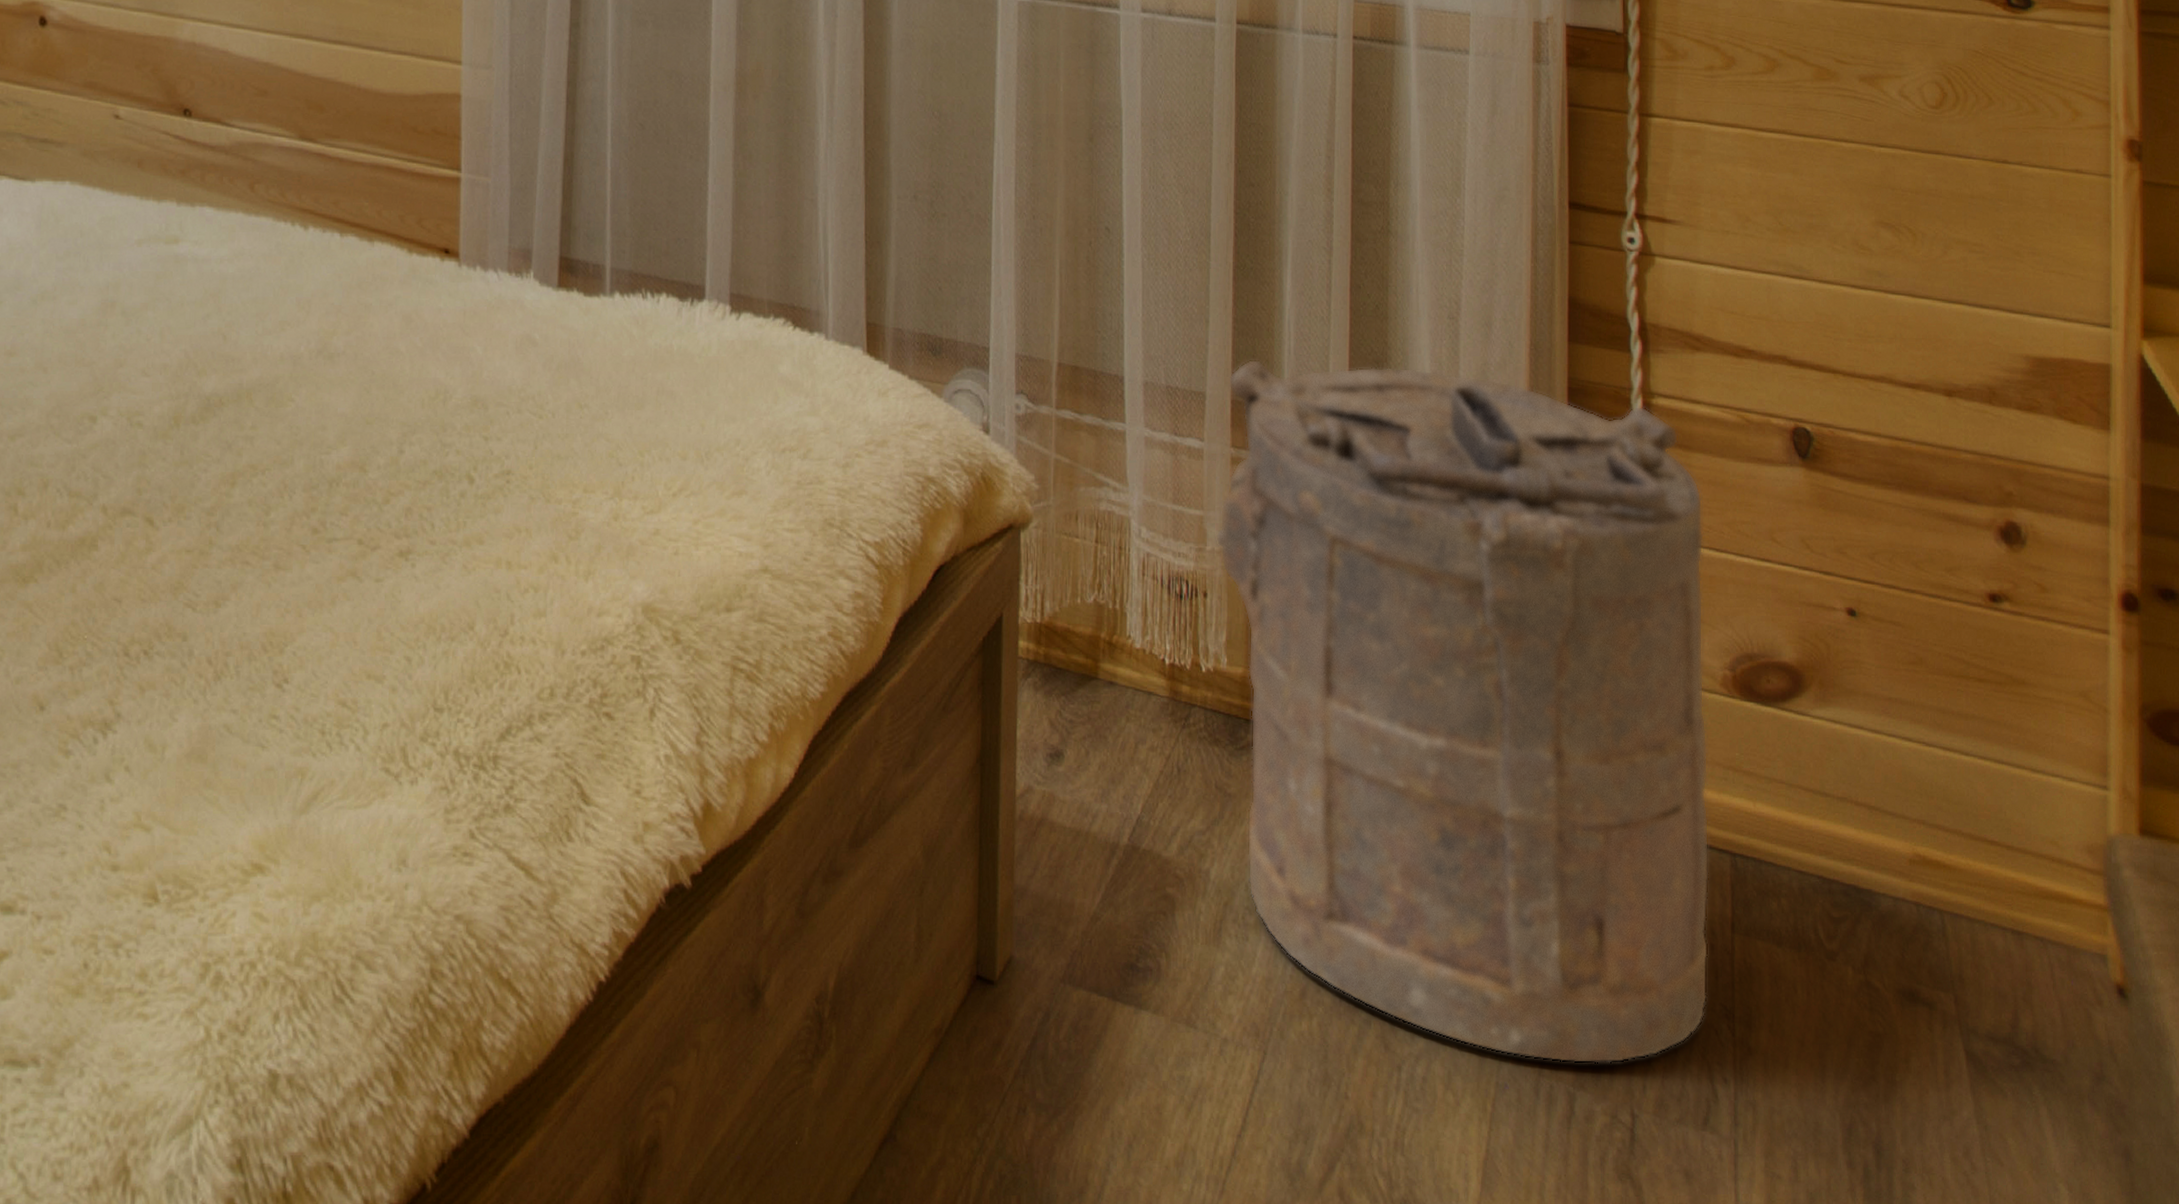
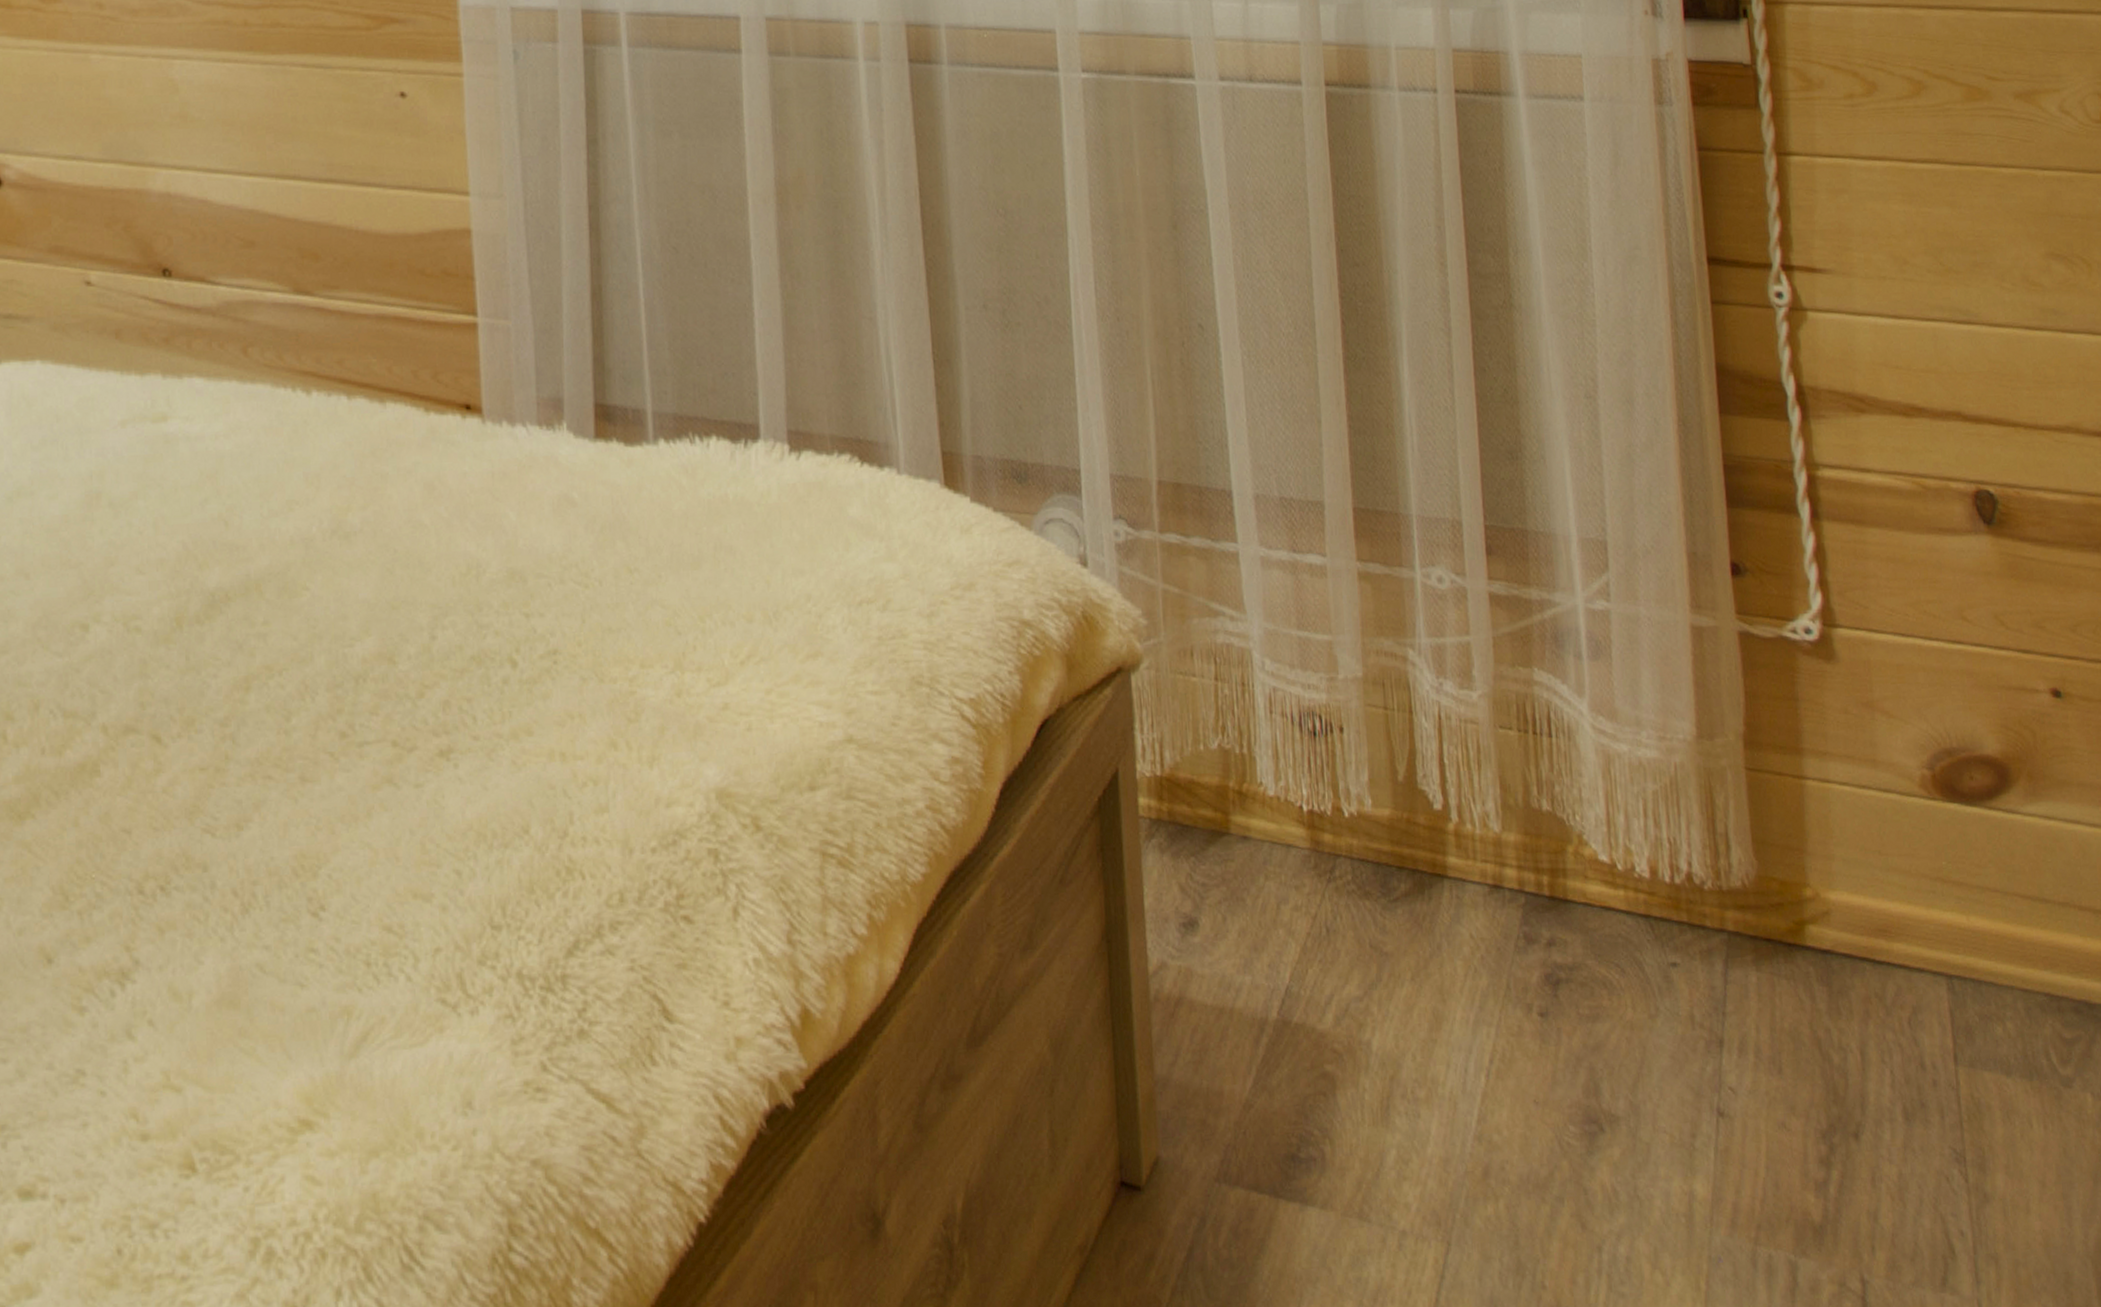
laundry hamper: present [1215,359,1710,1064] -> none [1347,456,1935,1229]

